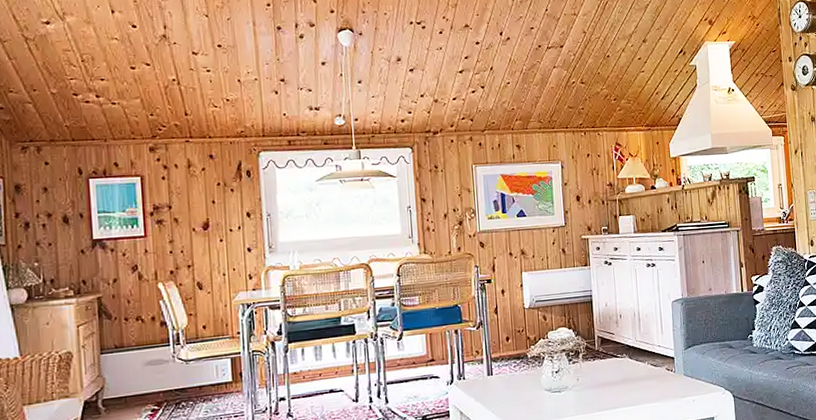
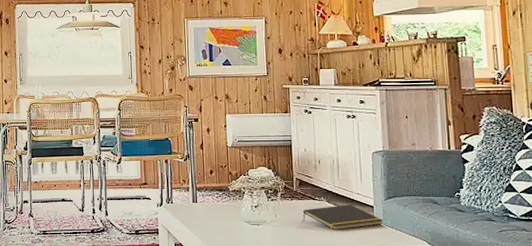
notepad: none [605,358,685,388] -> present [303,204,384,231]

